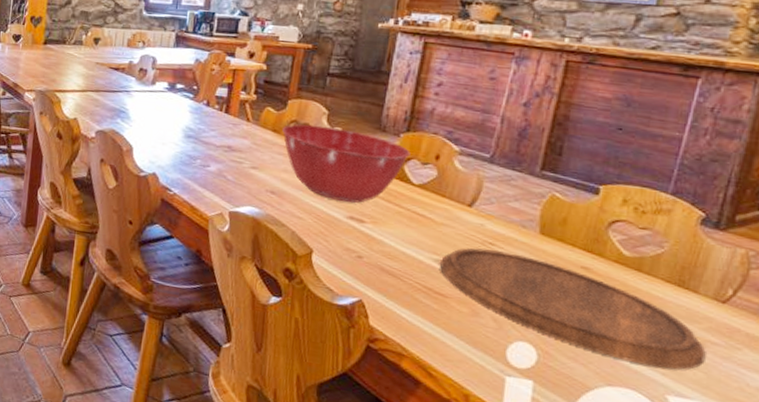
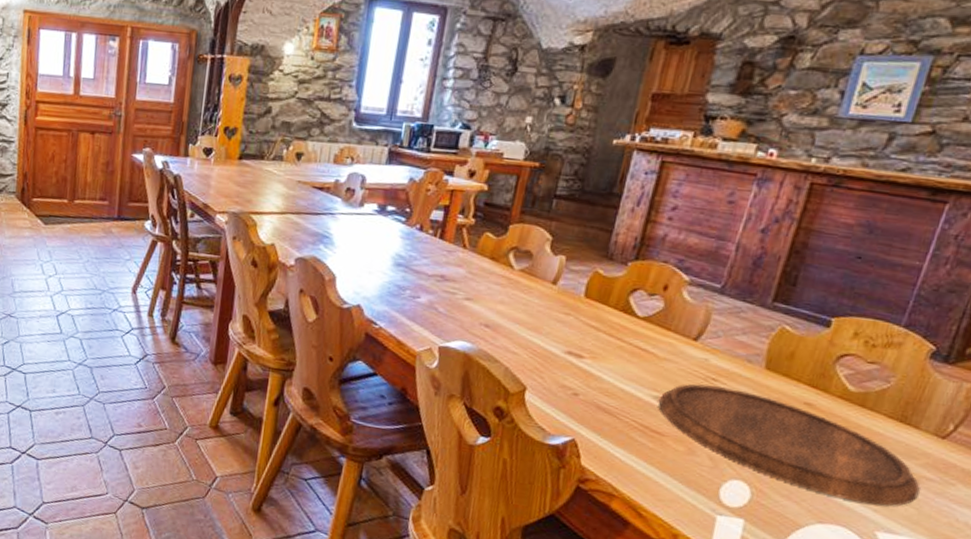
mixing bowl: present [282,124,410,203] -> none [501,251,637,337]

